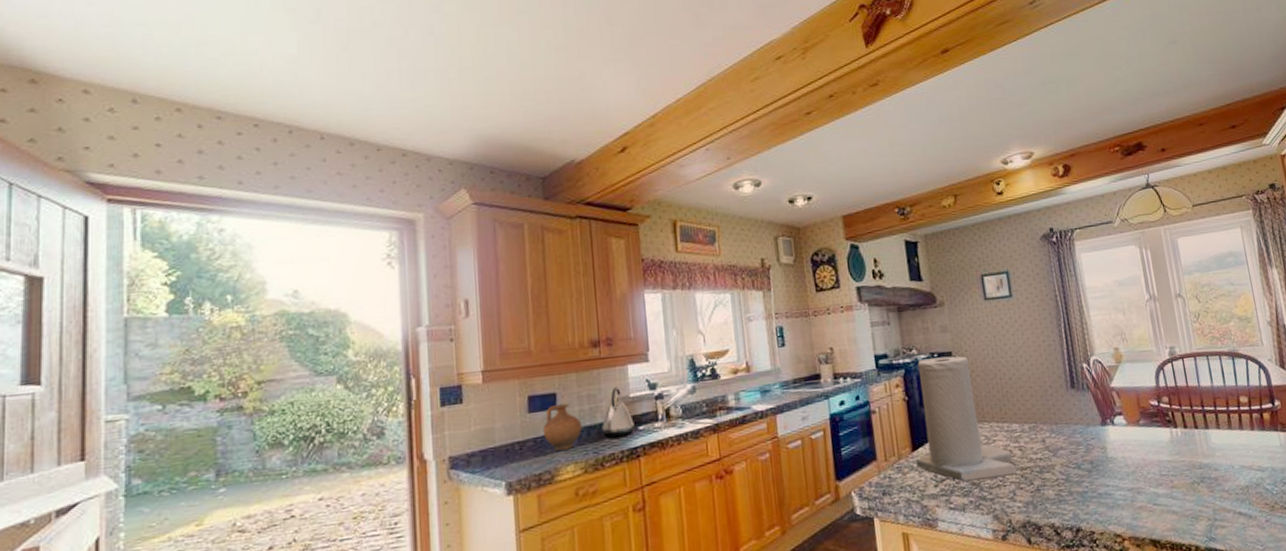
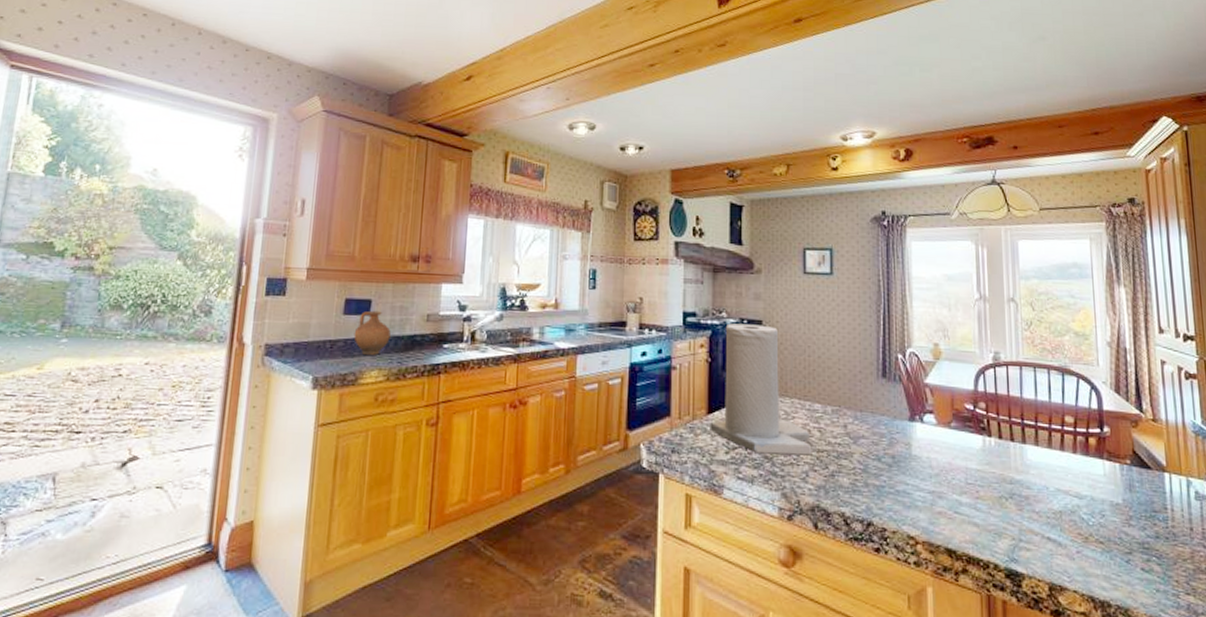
kettle: present [602,386,635,439] -> none [409,302,440,353]

